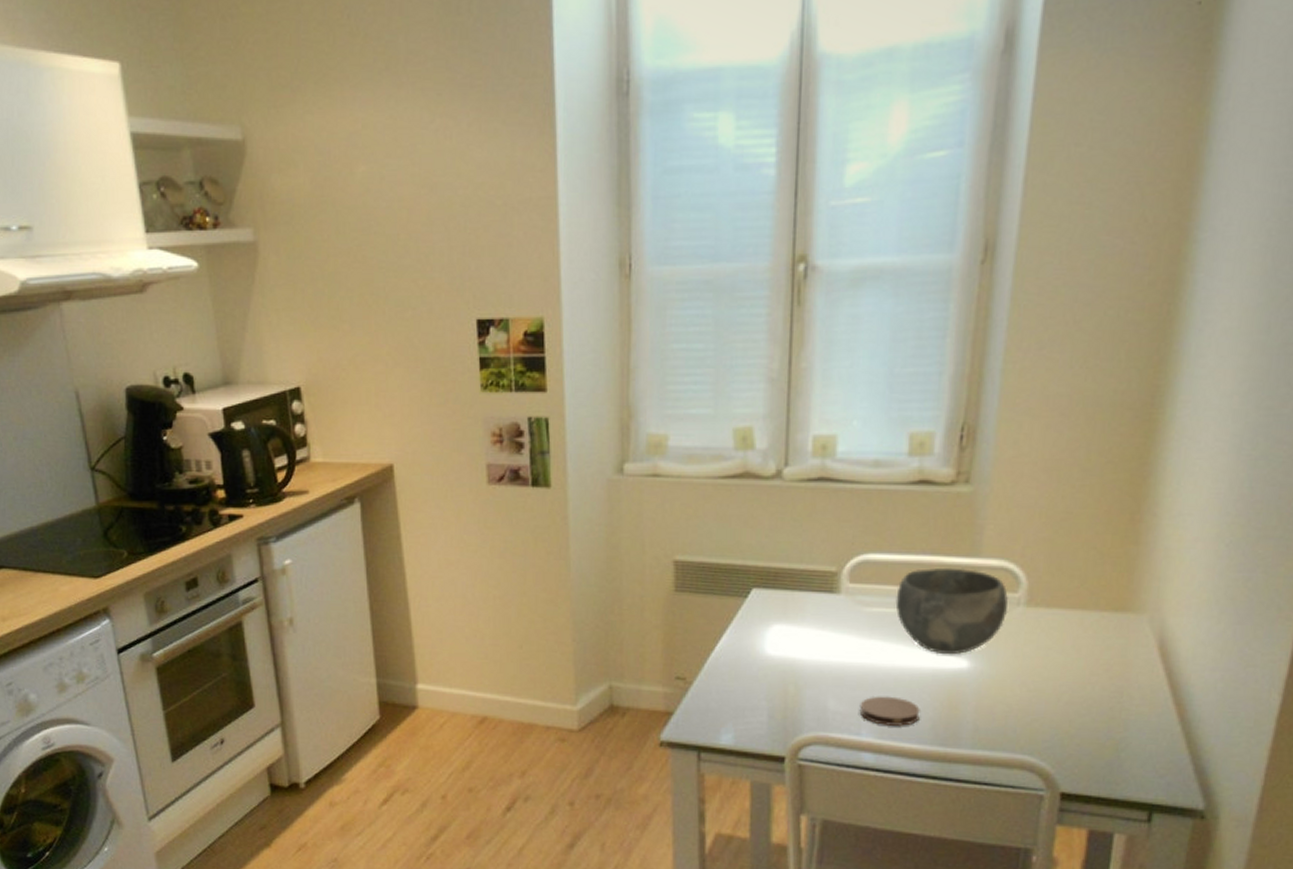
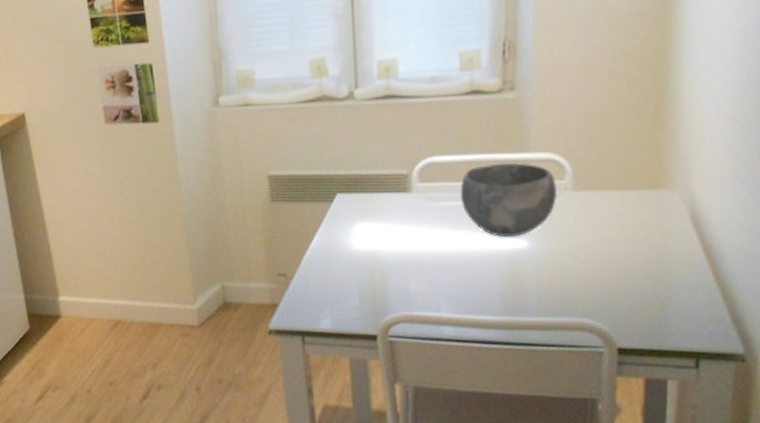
coaster: present [859,696,920,726] -> none [437,276,490,302]

